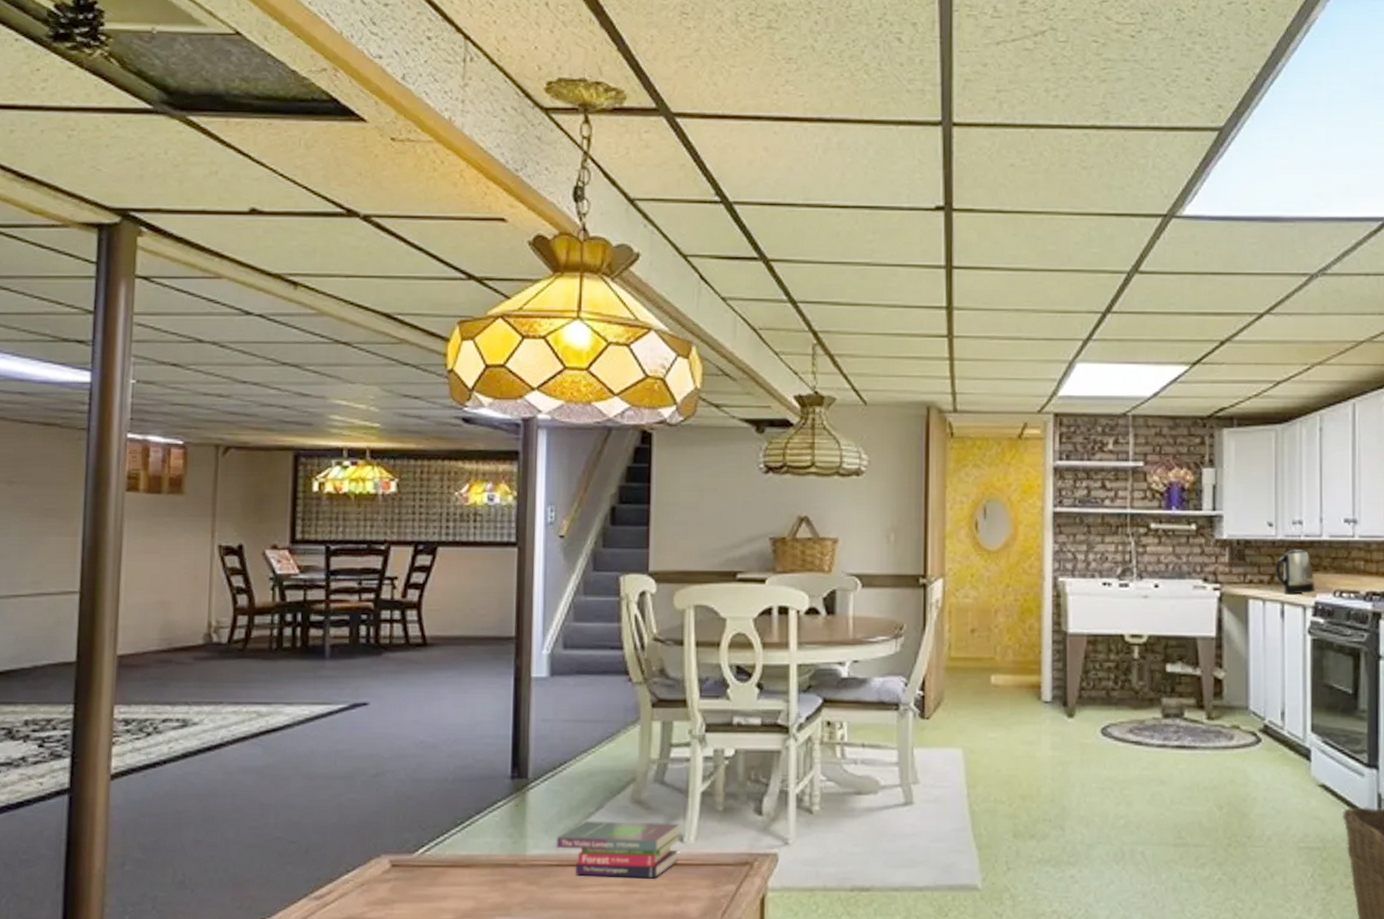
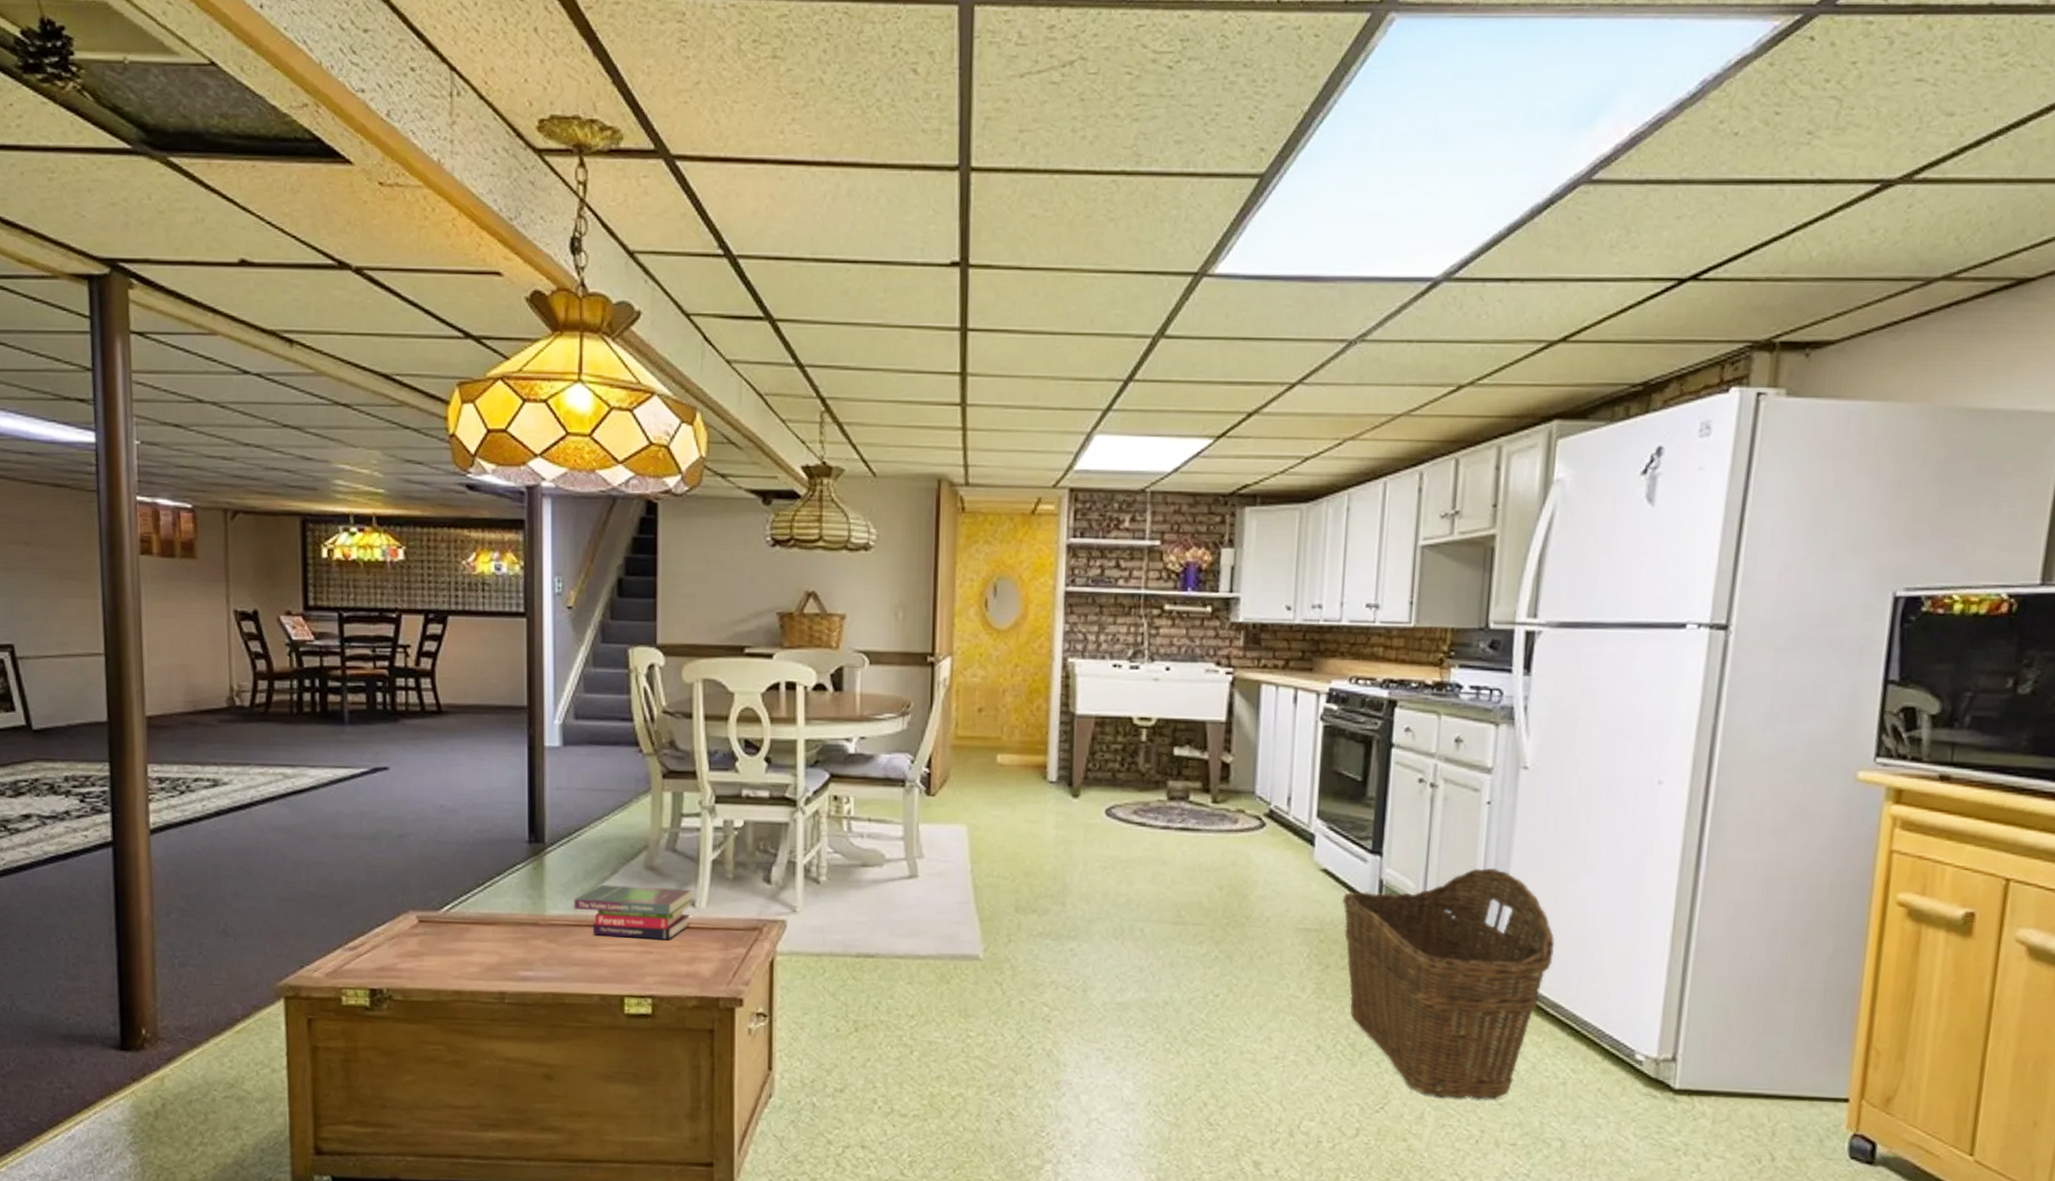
kettle: present [1275,550,1315,594] -> none [1290,634,1331,680]

